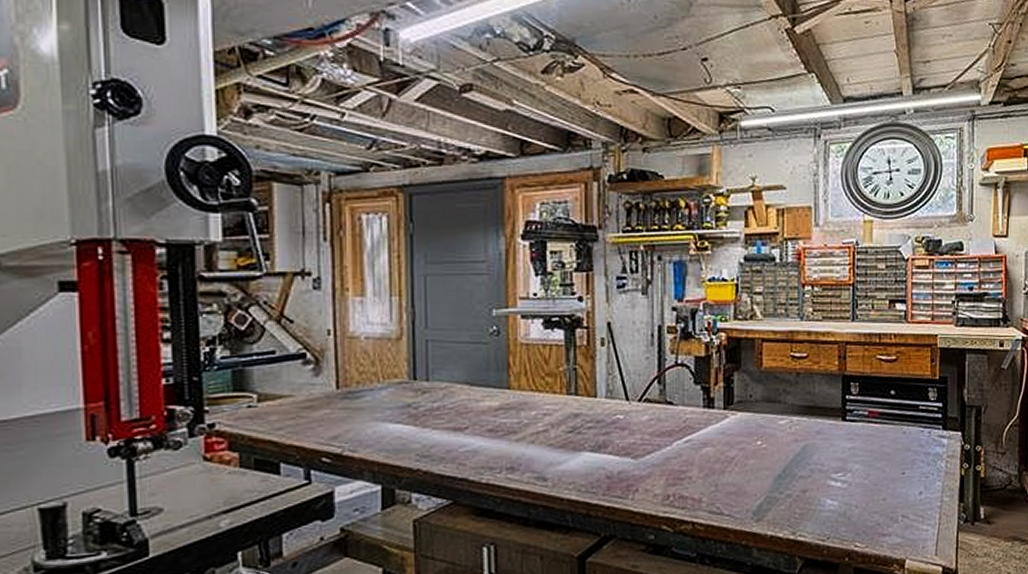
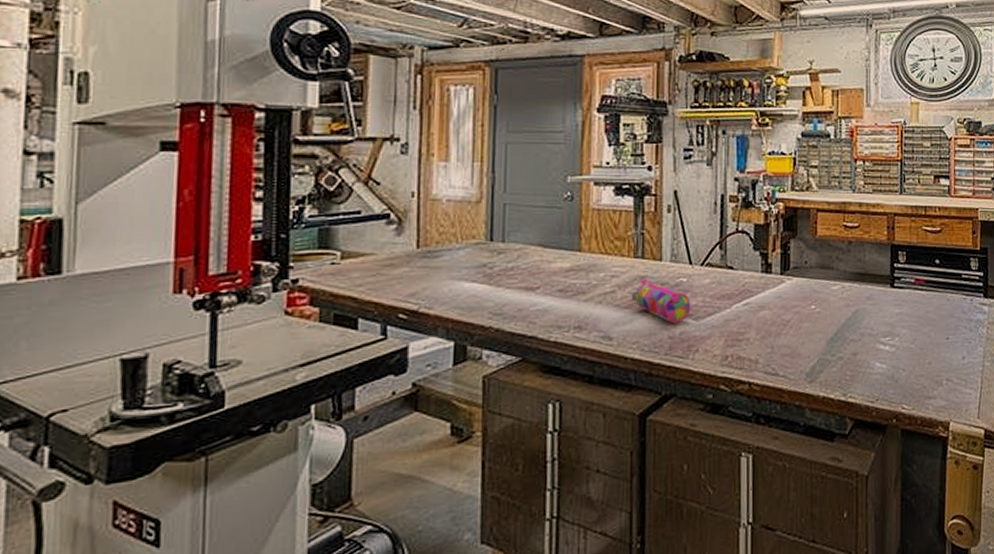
pencil case: none [566,416,629,463] -> present [632,278,691,324]

